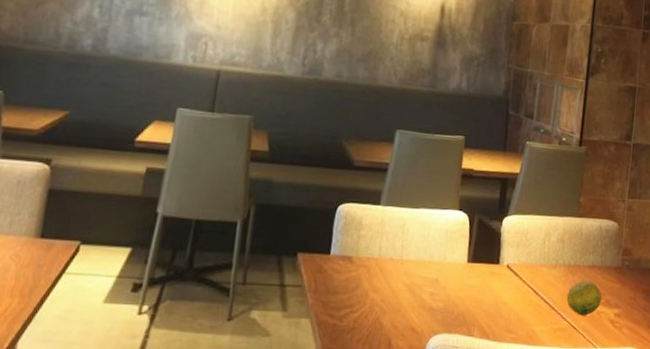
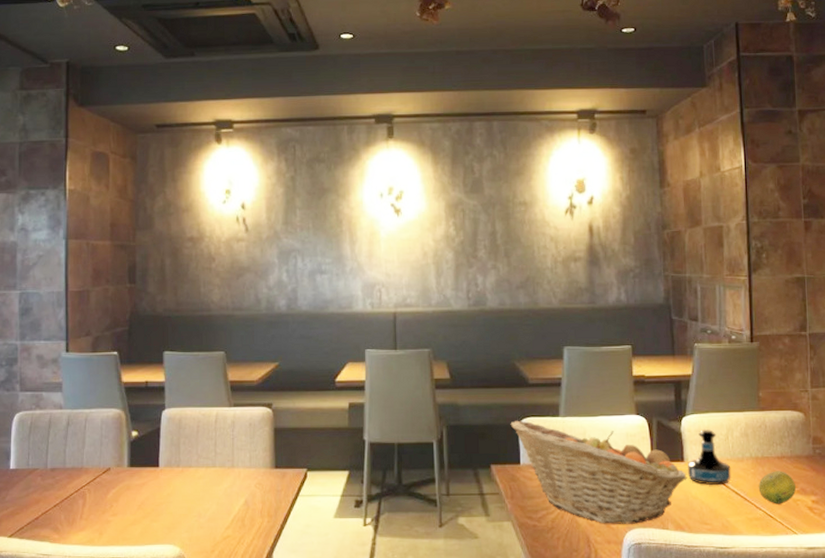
fruit basket: none [326,205,500,329] -> present [510,420,687,524]
tequila bottle: none [501,232,544,291] -> present [688,430,731,485]

